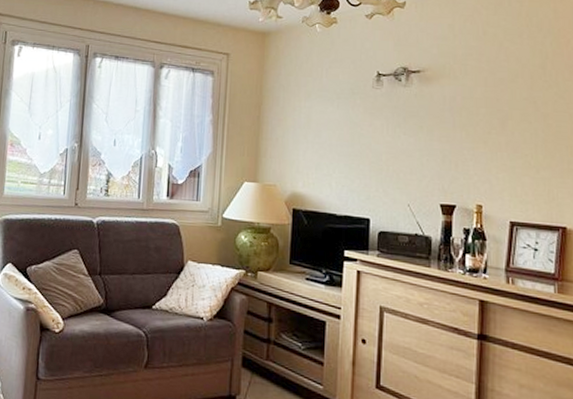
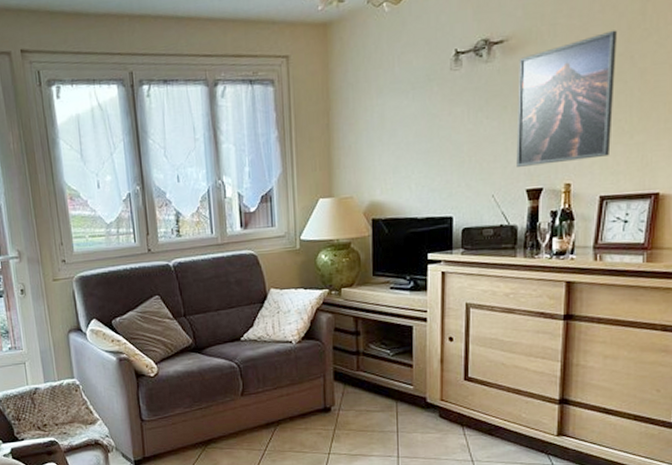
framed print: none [431,77,521,186] -> present [516,30,617,167]

